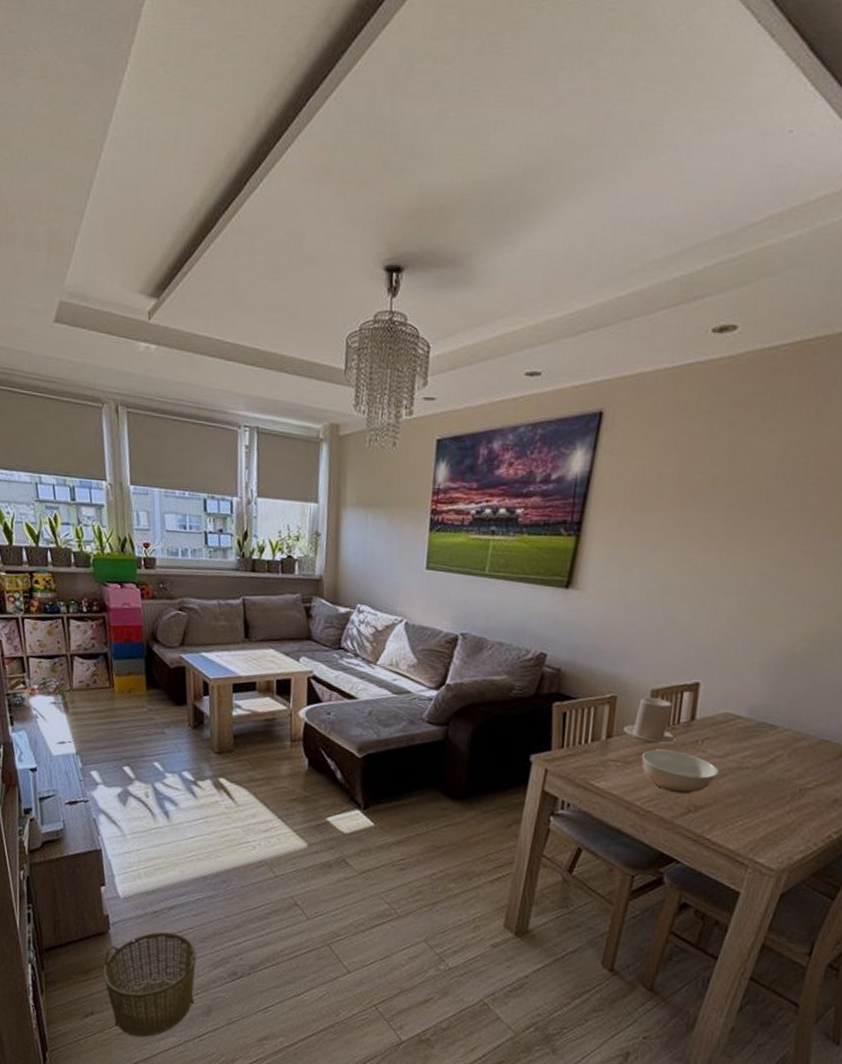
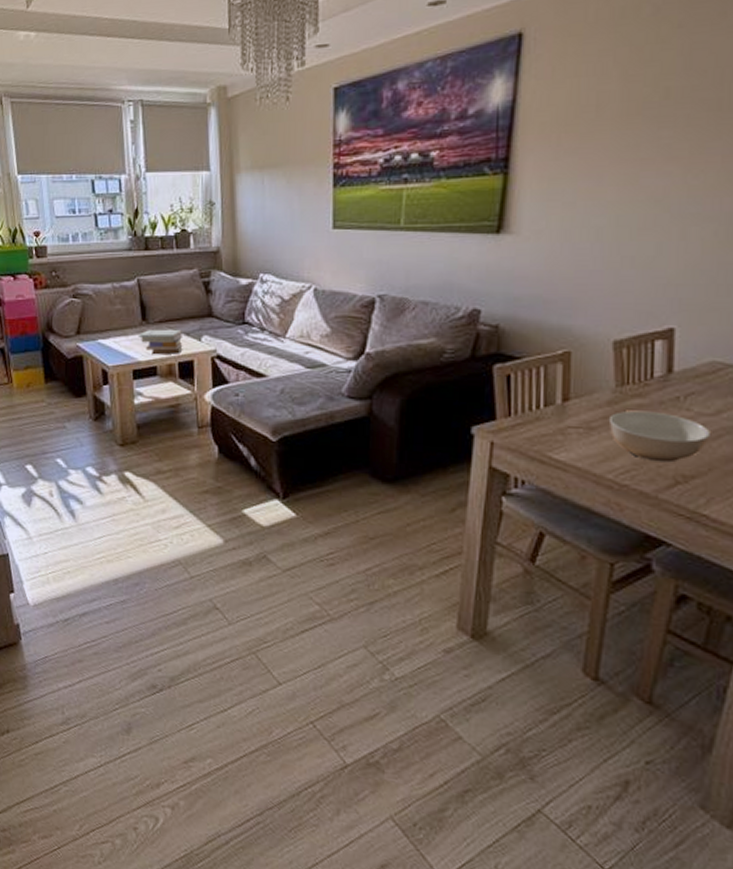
basket: present [102,931,197,1038] -> none [16,640,113,758]
books: none [240,647,282,672] -> present [138,329,183,355]
candle: present [623,697,675,743] -> none [582,350,648,403]

